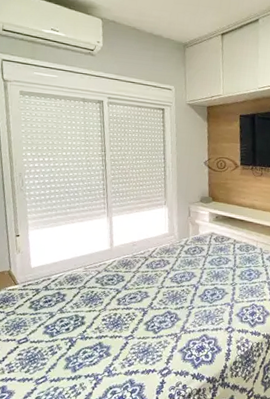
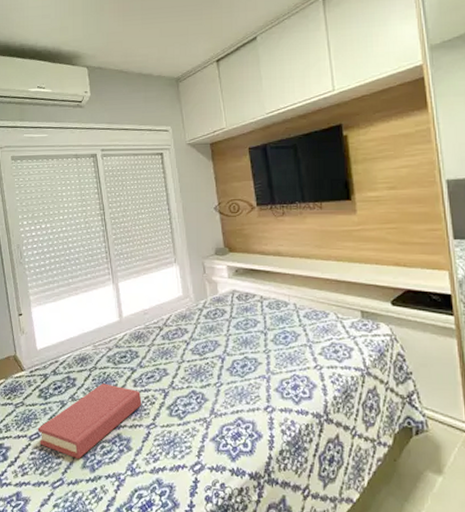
hardback book: none [26,300,124,362] -> present [37,383,142,460]

